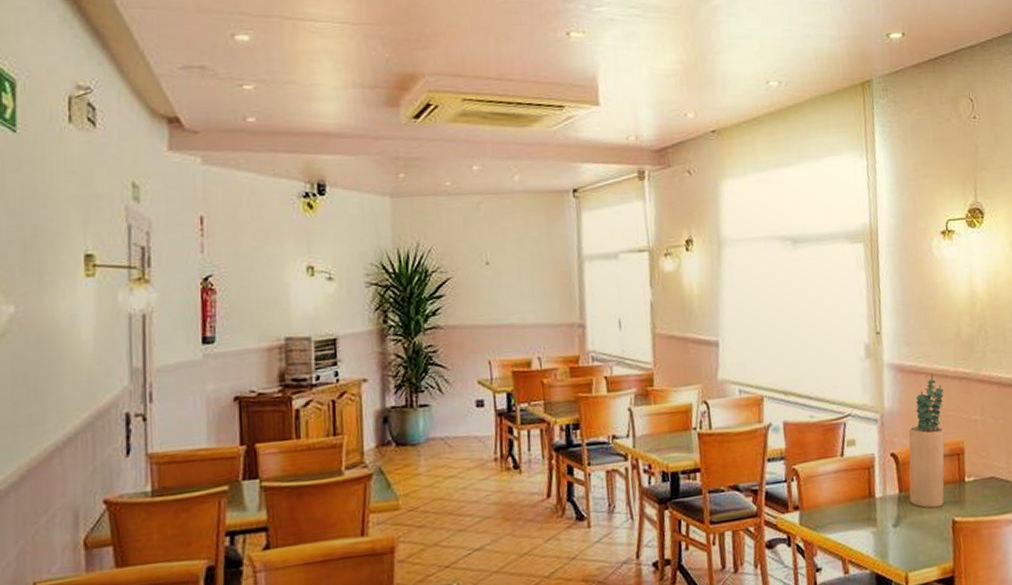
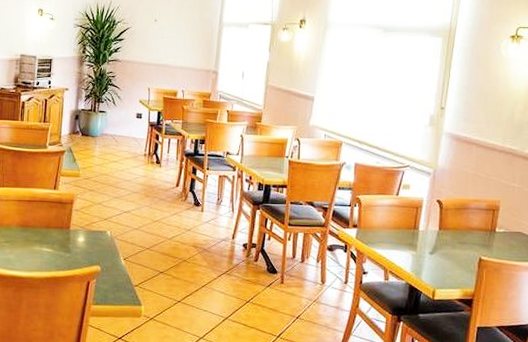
vase: present [908,373,945,509] -> none [447,145,490,248]

